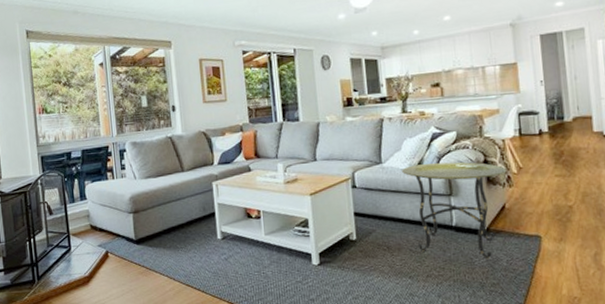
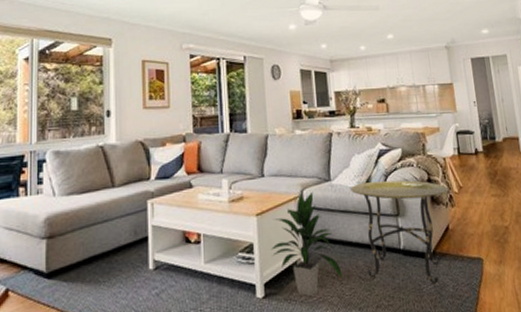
indoor plant: none [324,173,393,264] -> present [271,191,343,296]

